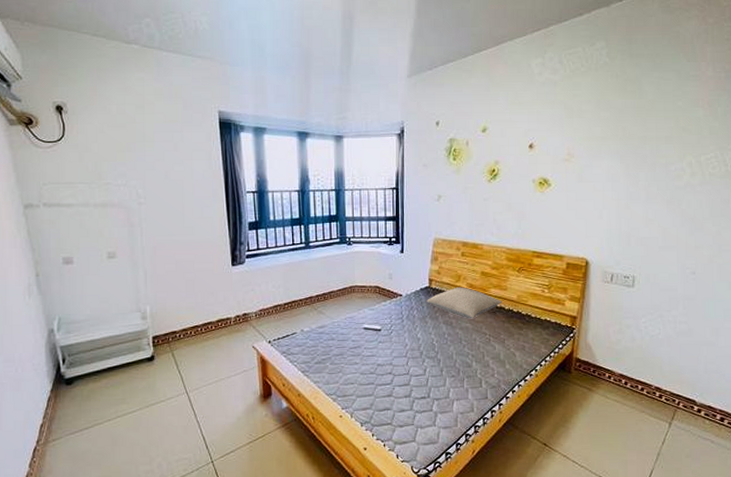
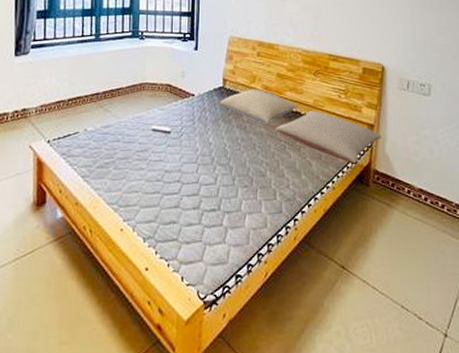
pillow: none [480,305,584,352] -> present [275,110,382,163]

